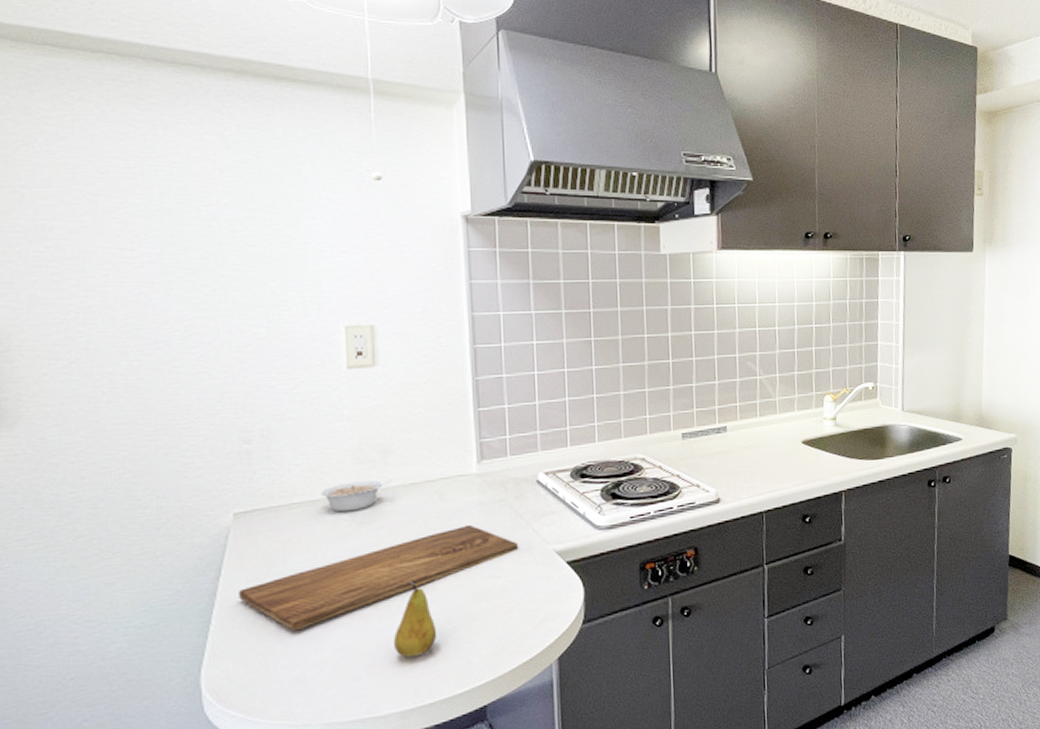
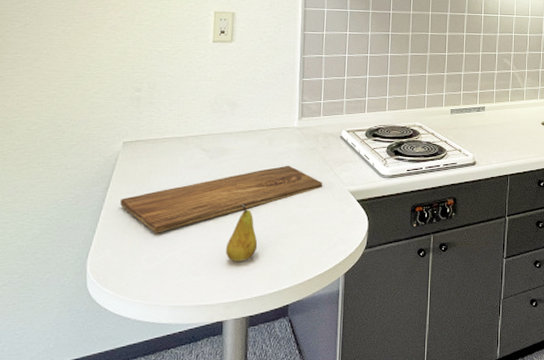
legume: present [321,480,393,513] -> none [185,126,237,148]

